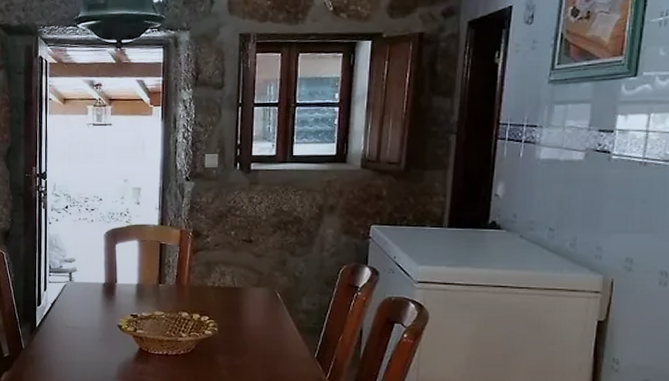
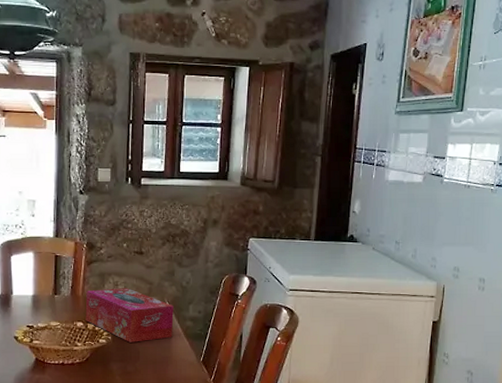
tissue box: none [191,278,285,335] -> present [85,288,174,342]

